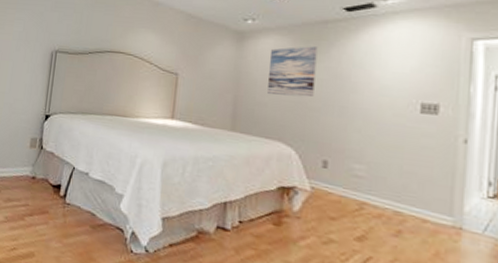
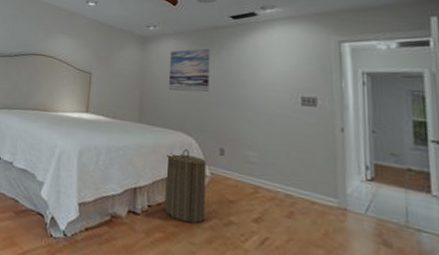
laundry hamper: none [257,161,307,241] -> present [164,149,207,224]

